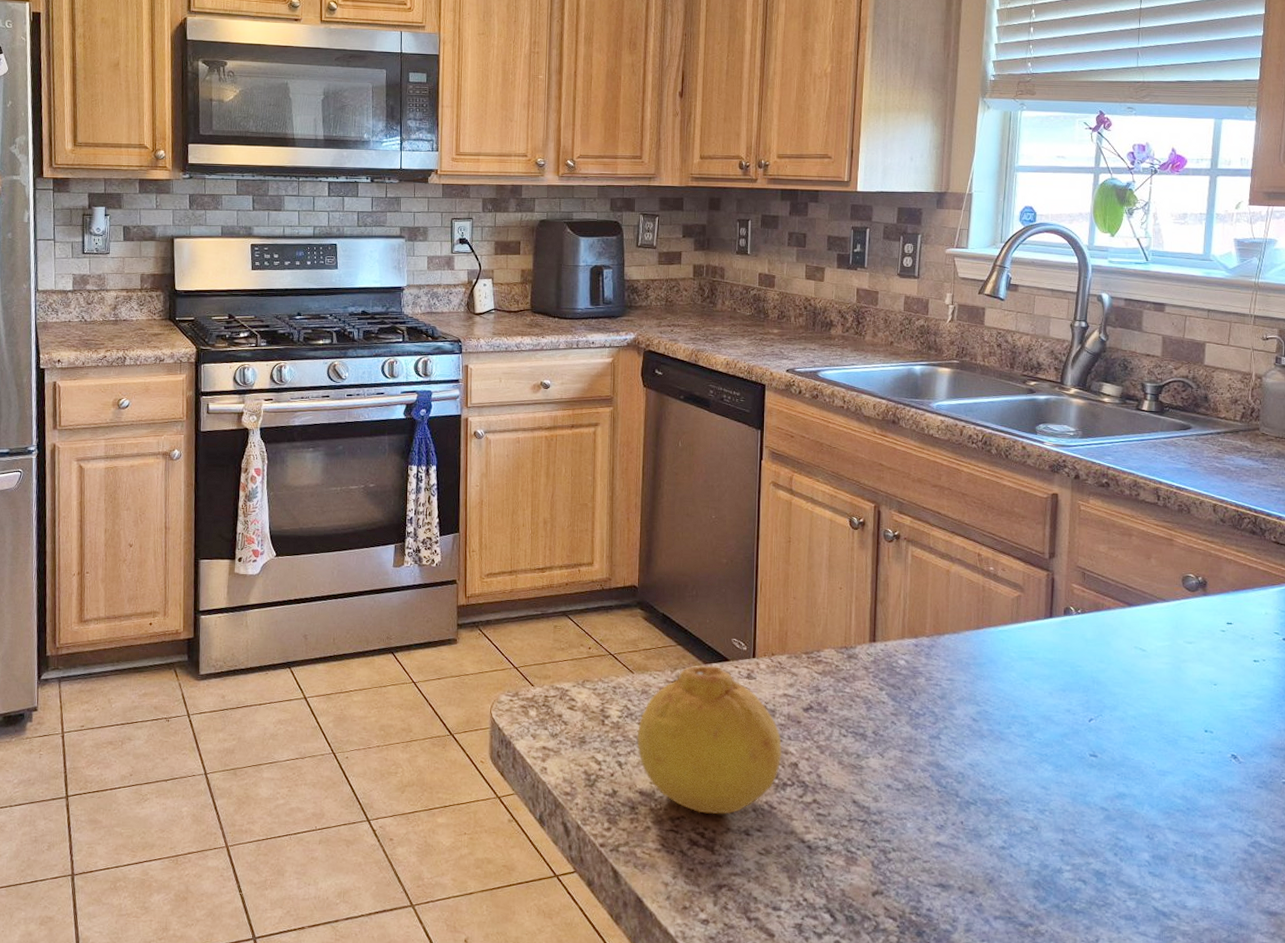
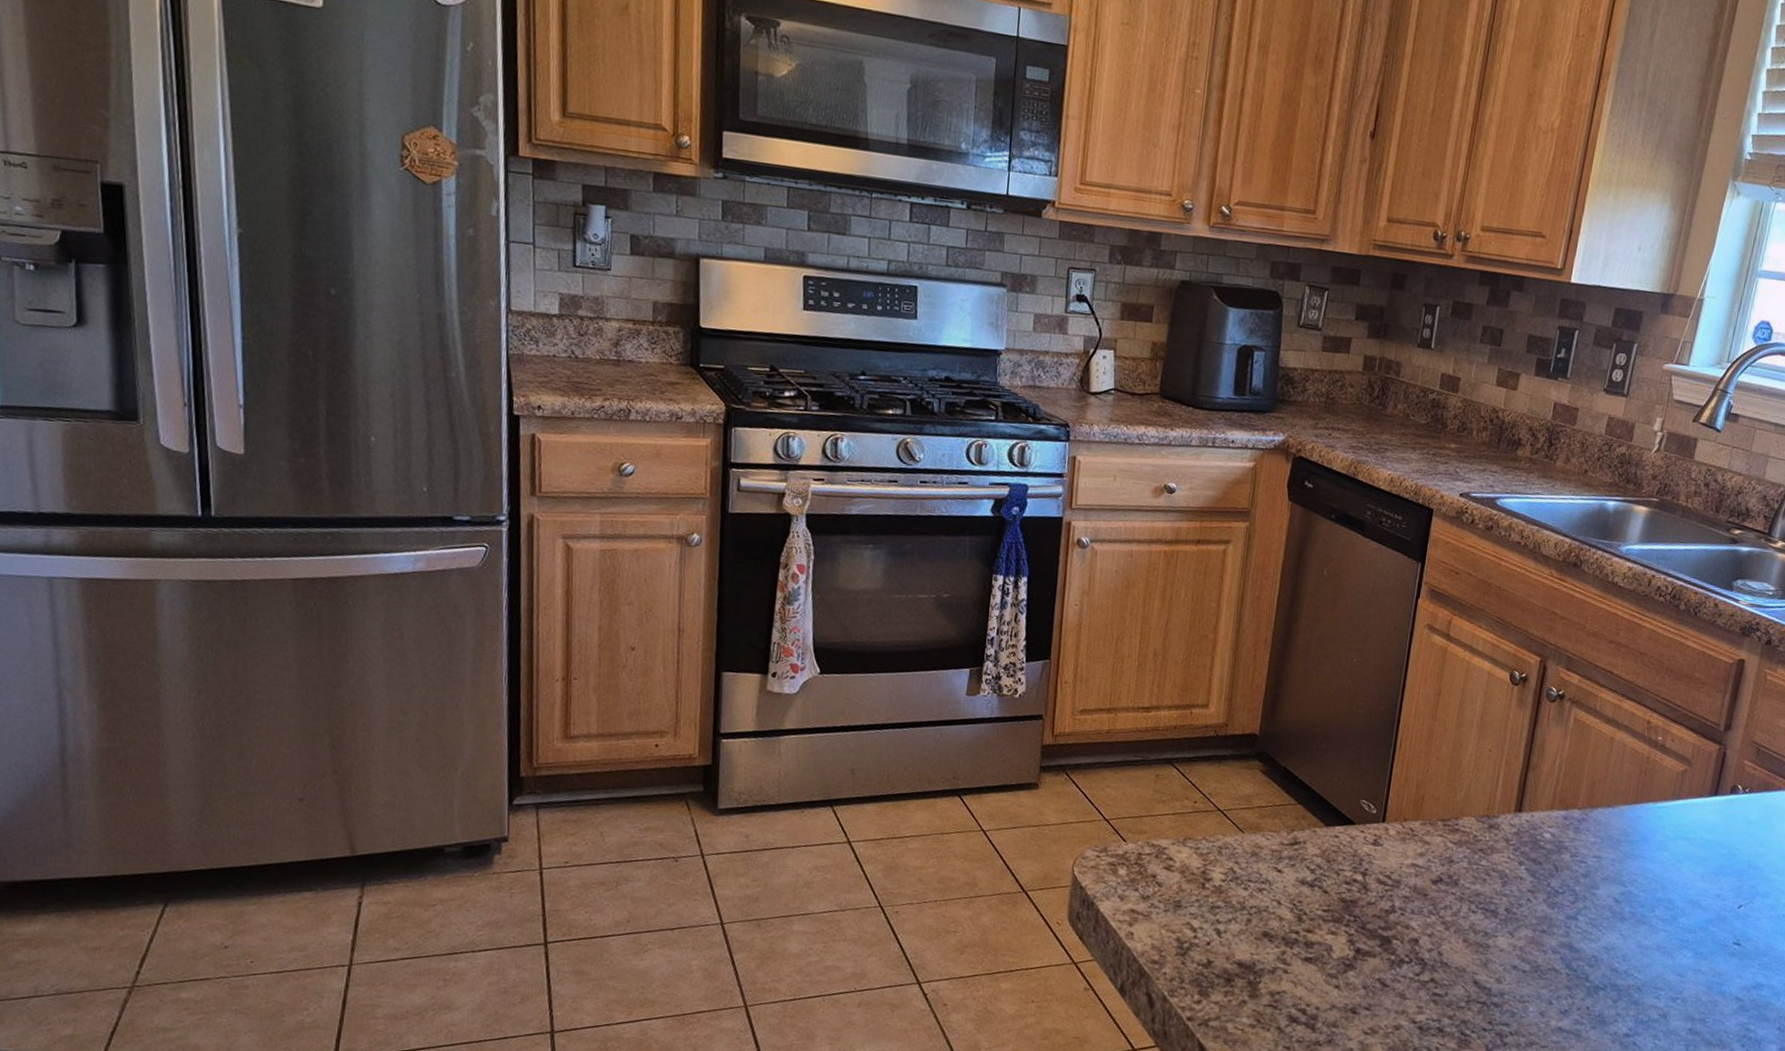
fruit: present [636,665,782,814] -> none [1240,827,1403,991]

